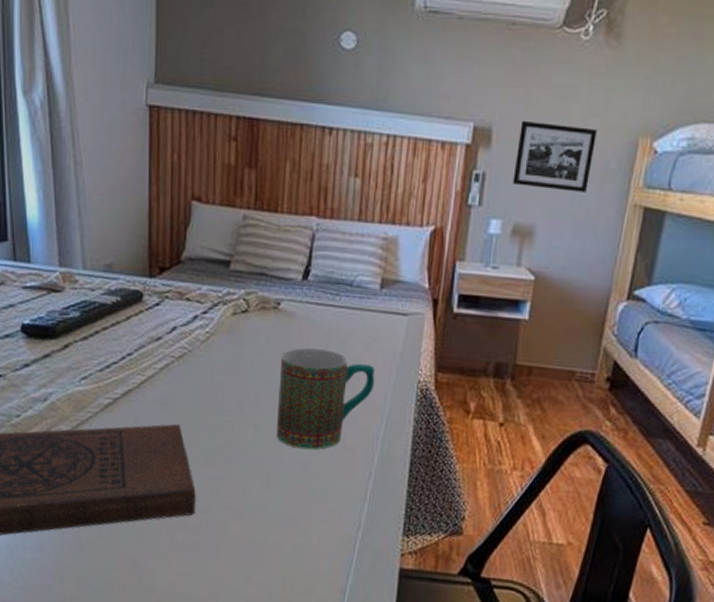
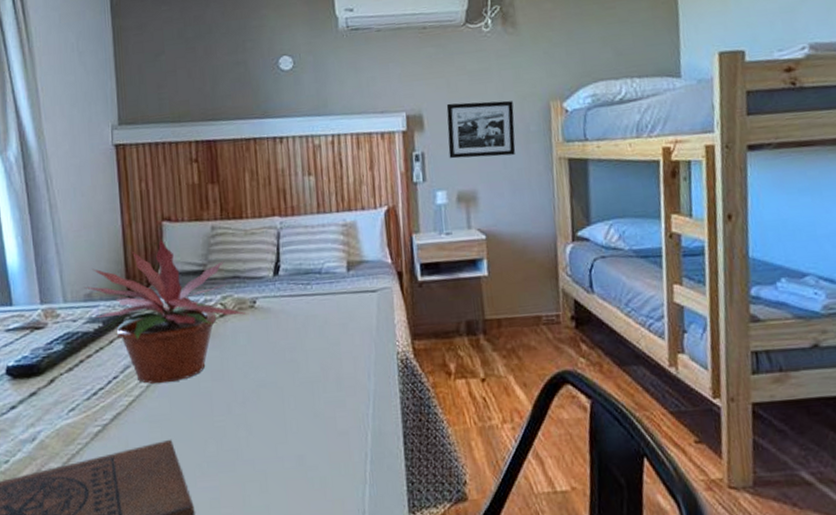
potted plant: none [105,217,272,370] -> present [84,237,249,384]
mug: present [277,348,376,450] -> none [263,338,357,442]

